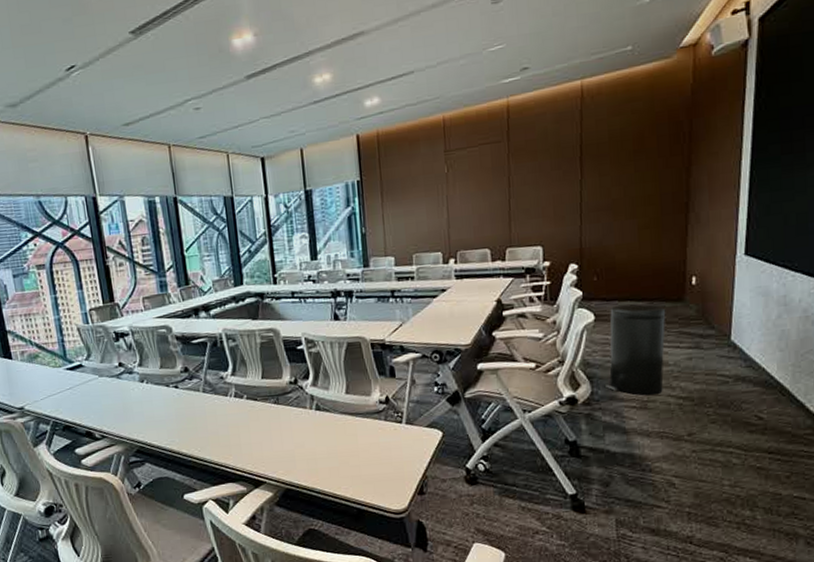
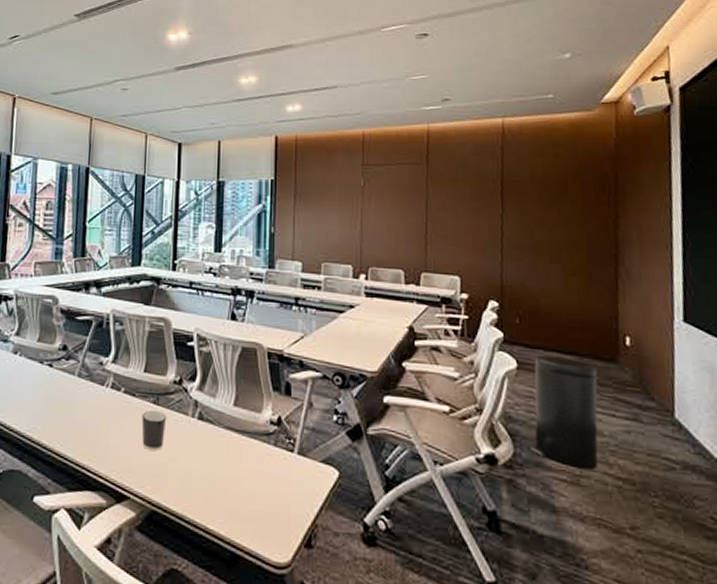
mug: none [266,409,289,442] -> present [141,410,167,450]

